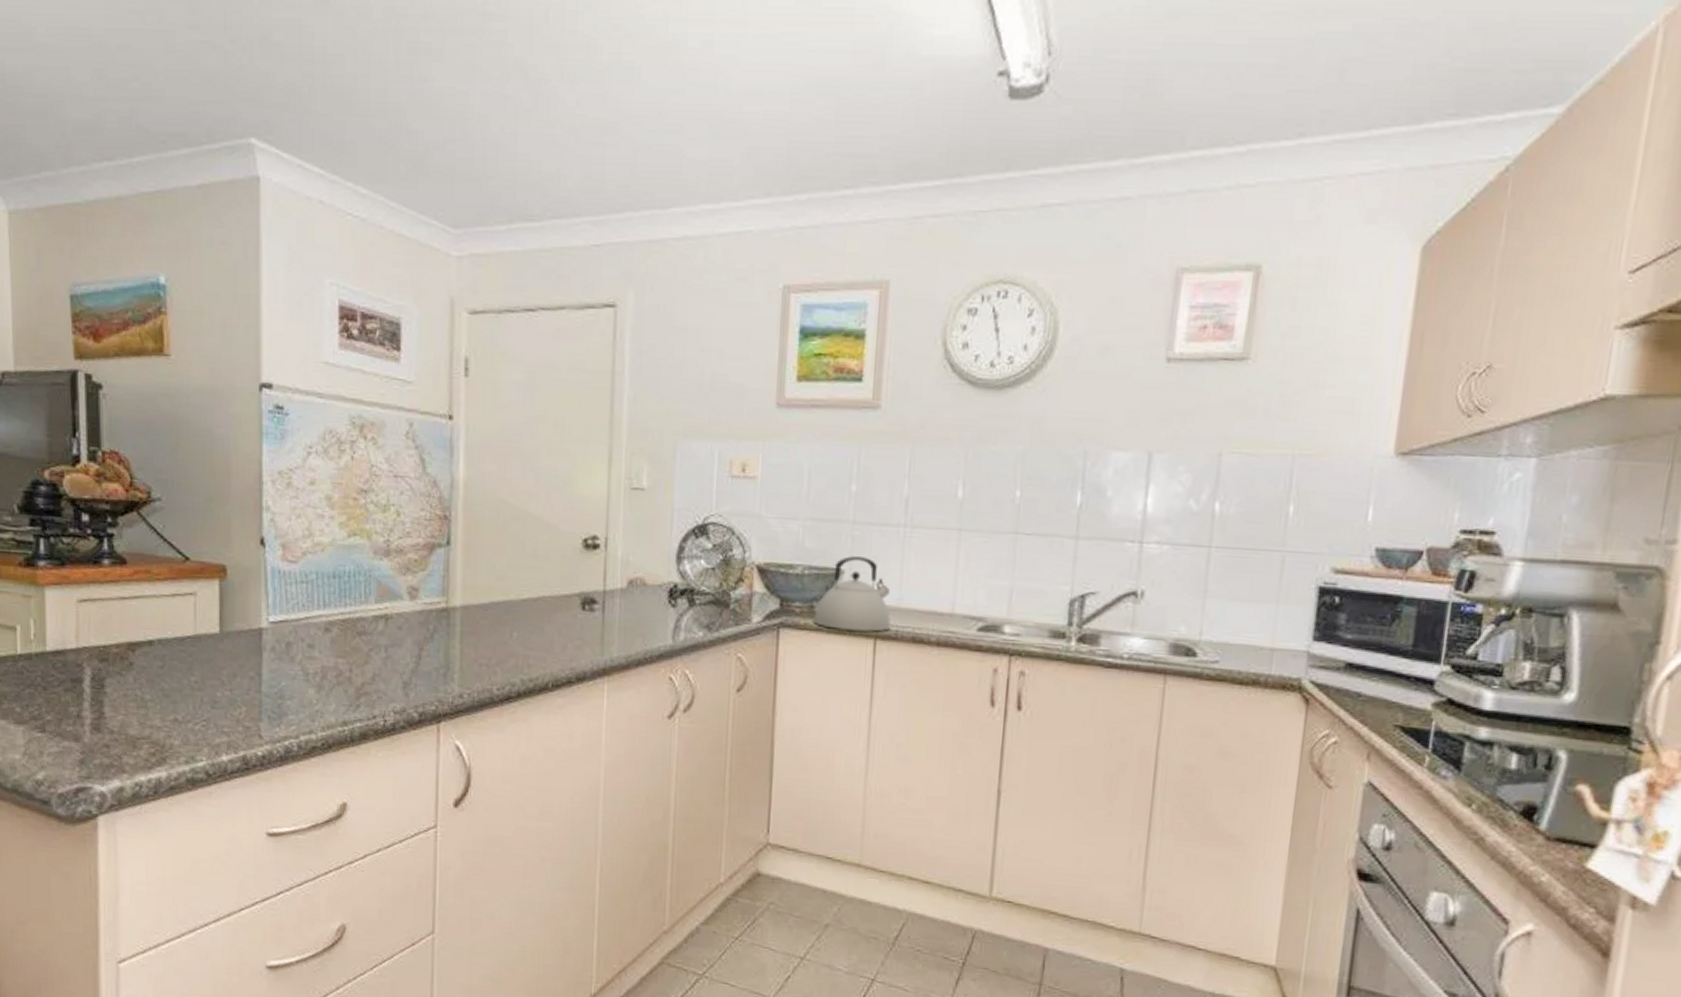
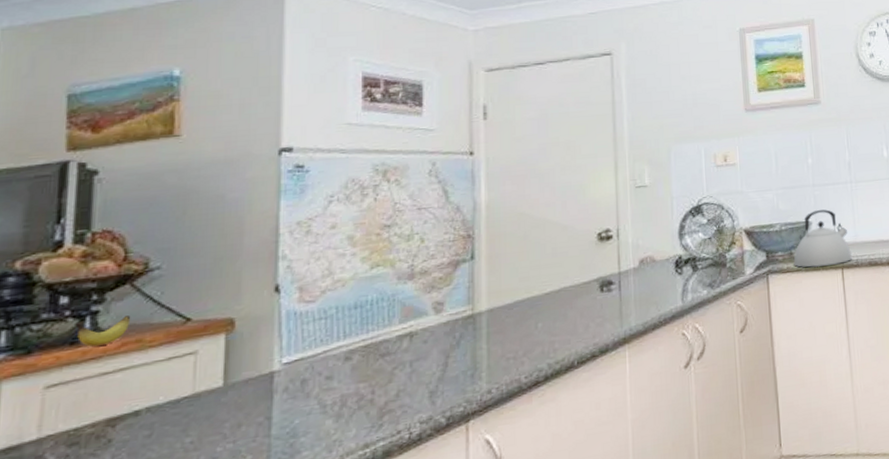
banana: none [96,541,140,571] -> present [75,315,131,348]

